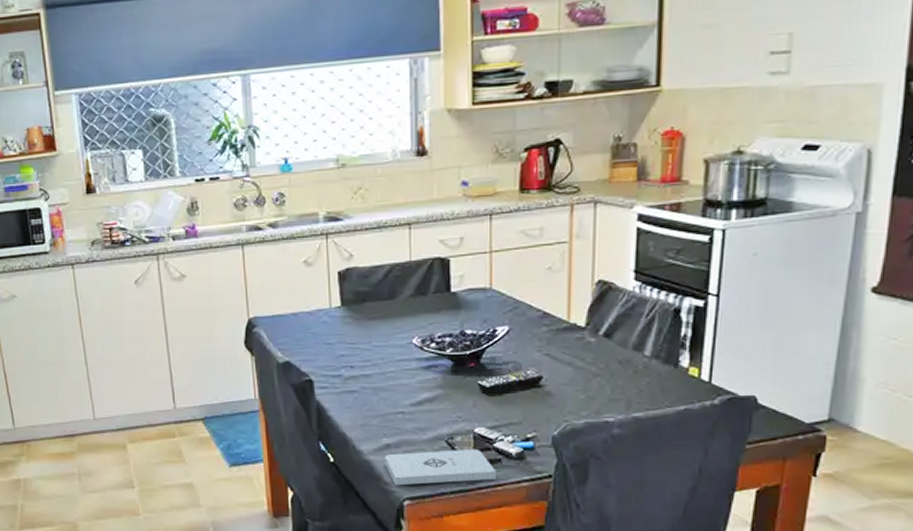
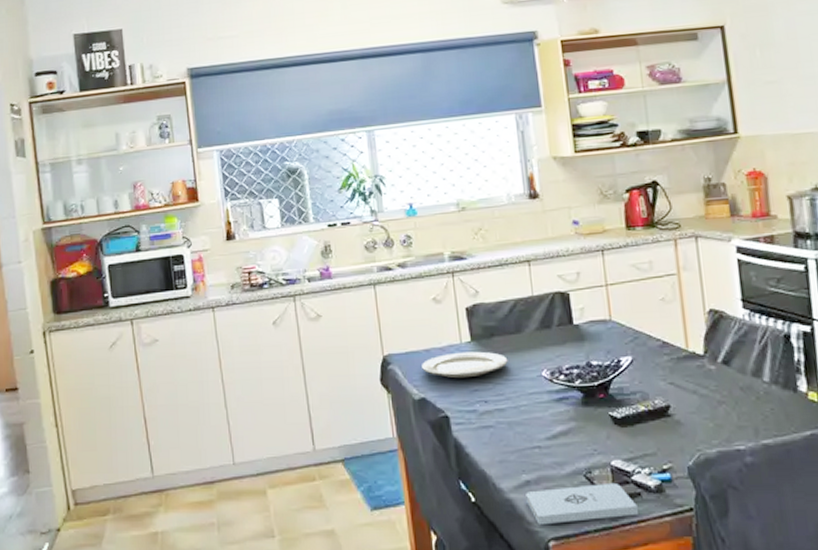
plate: none [288,316,378,343] -> present [422,351,508,379]

